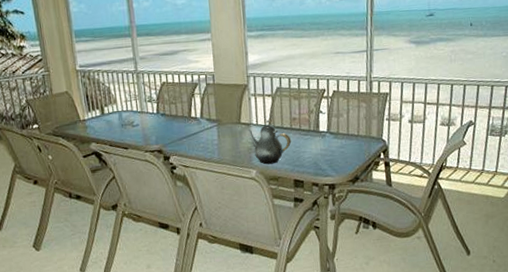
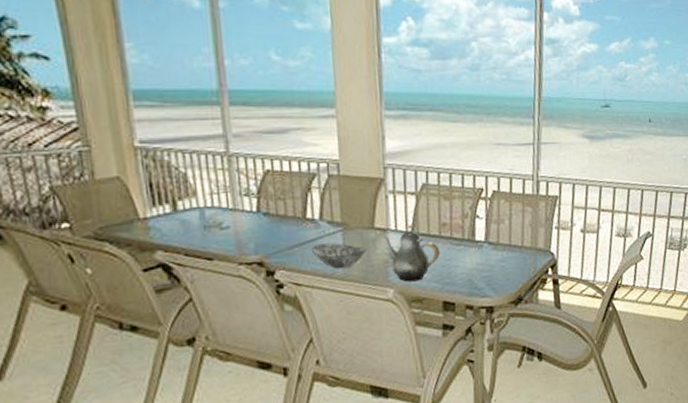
decorative bowl: none [195,134,236,155] -> present [311,242,368,269]

